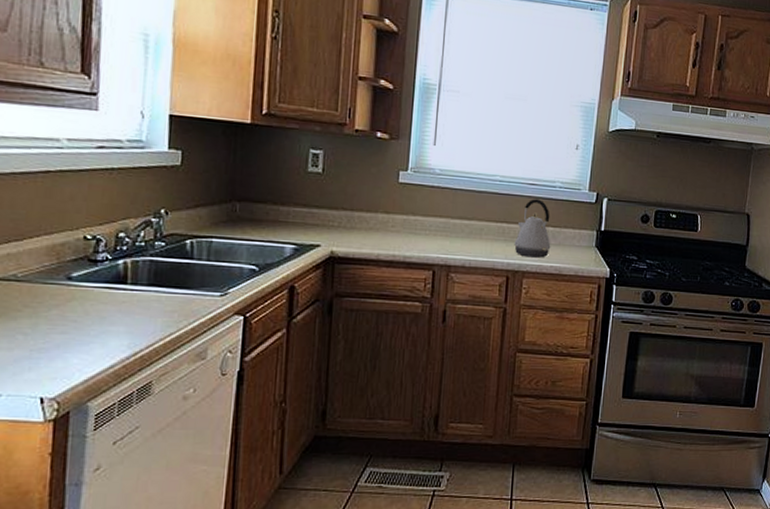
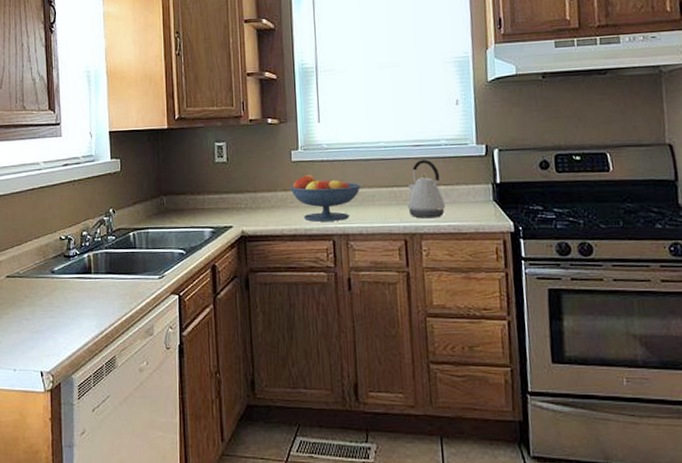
fruit bowl: none [394,199,470,251] -> present [291,175,361,222]

